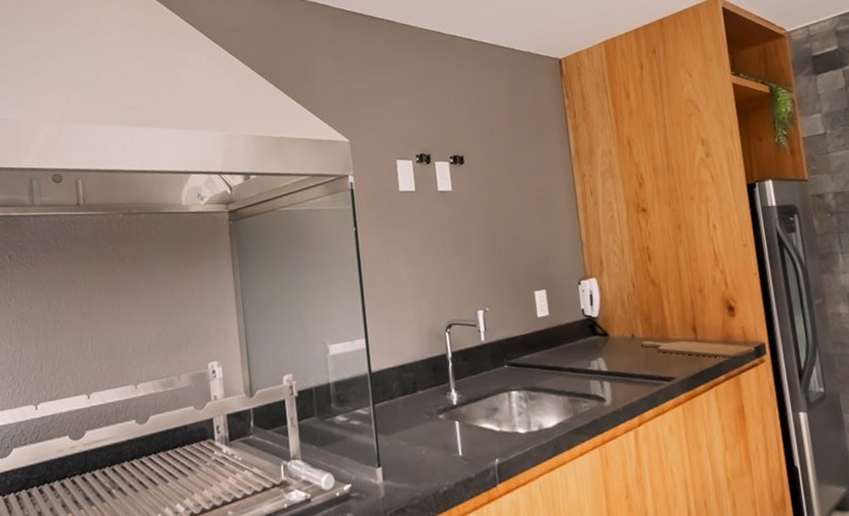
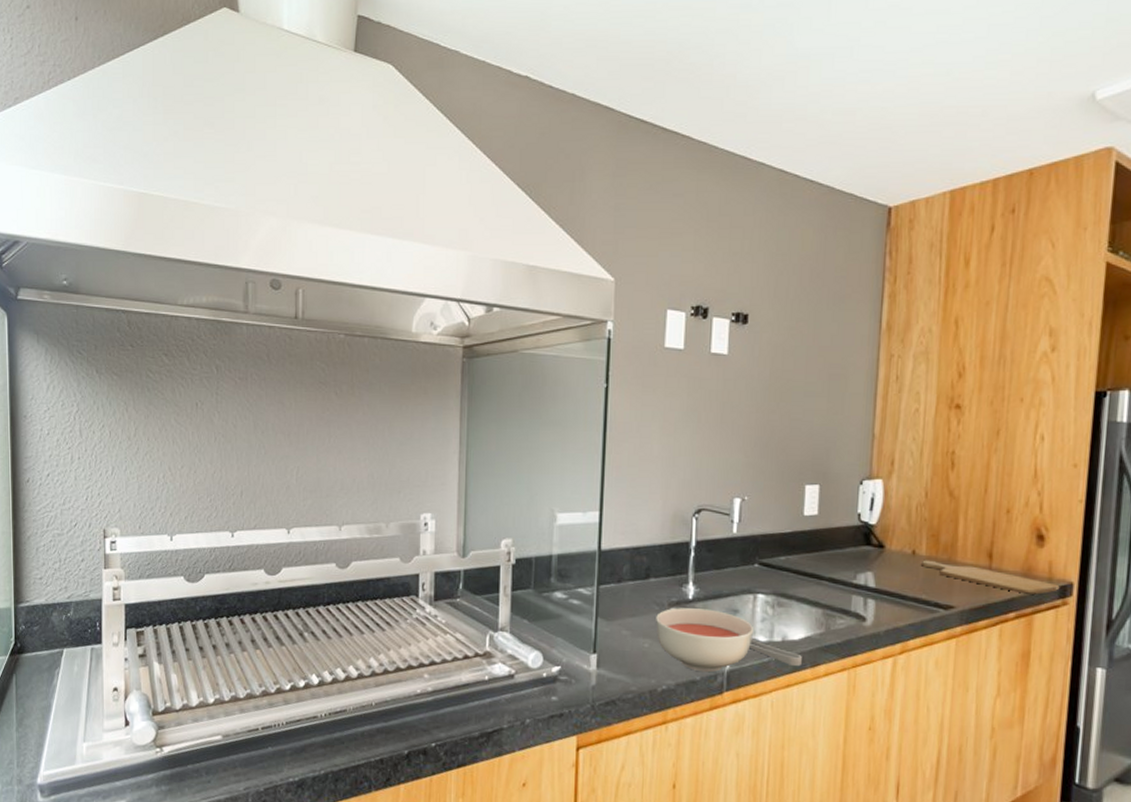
bowl: none [428,411,514,470] -> present [656,608,755,673]
tongs: none [511,432,559,452] -> present [749,639,802,667]

